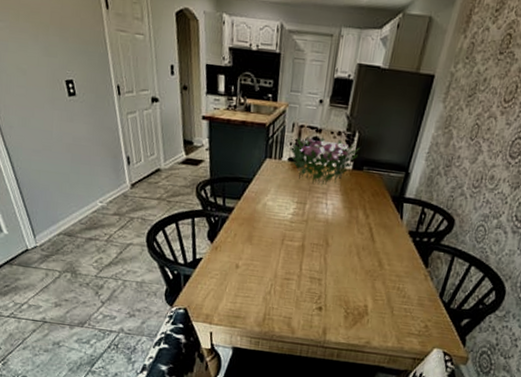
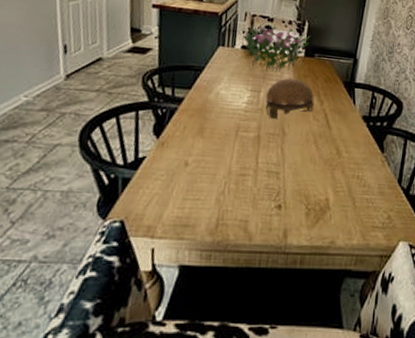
decorative bowl: none [310,191,360,230] -> present [265,78,314,119]

